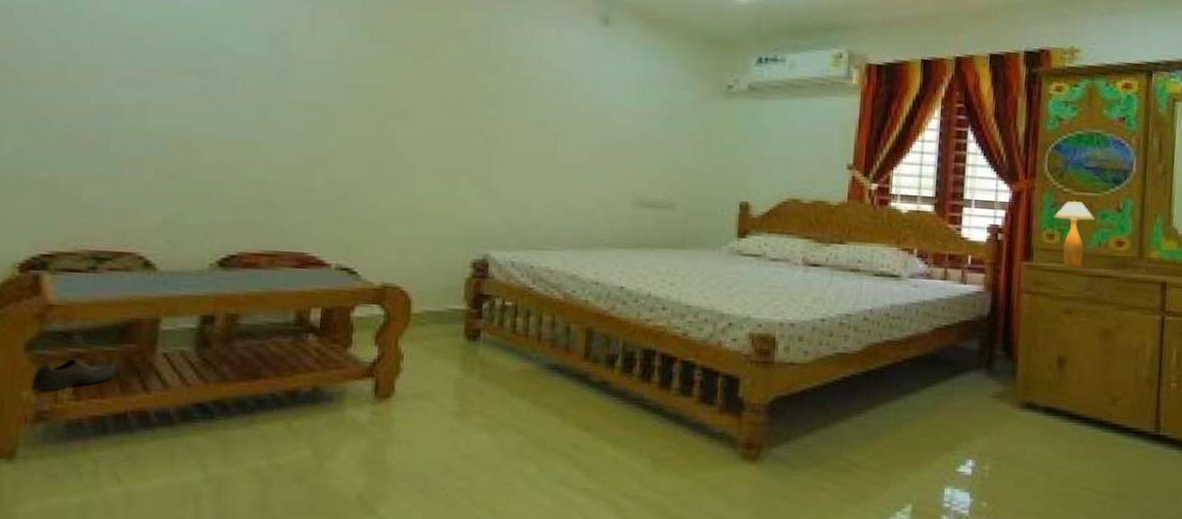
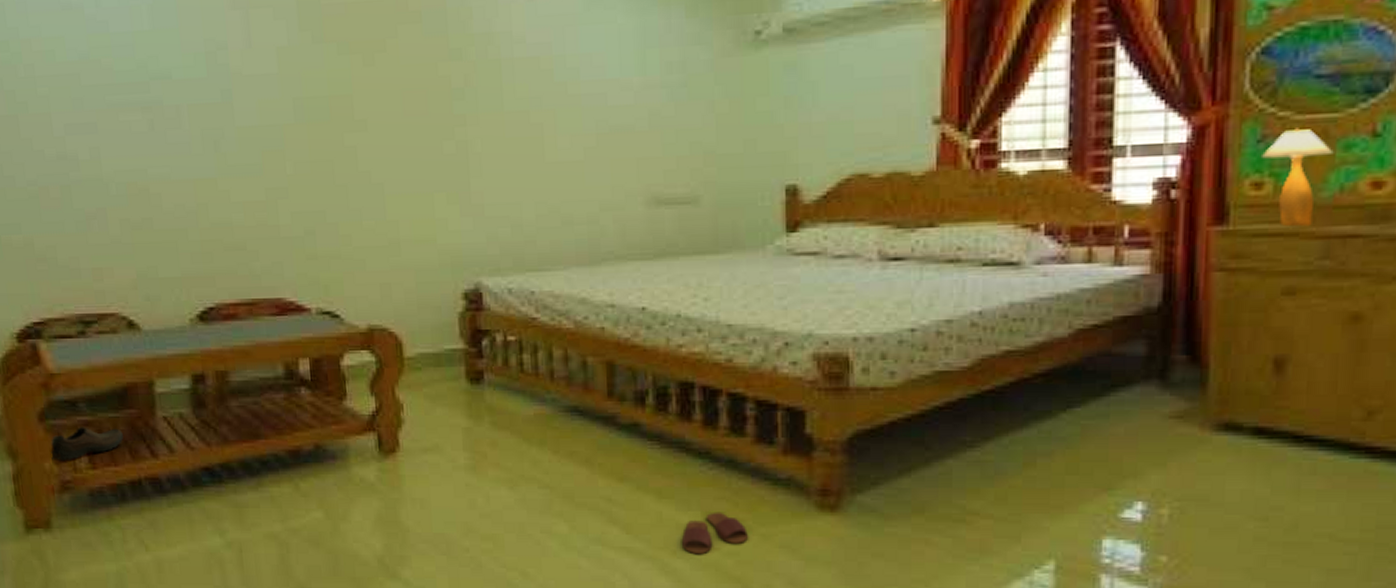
slippers: none [631,459,686,496] -> present [681,511,748,555]

